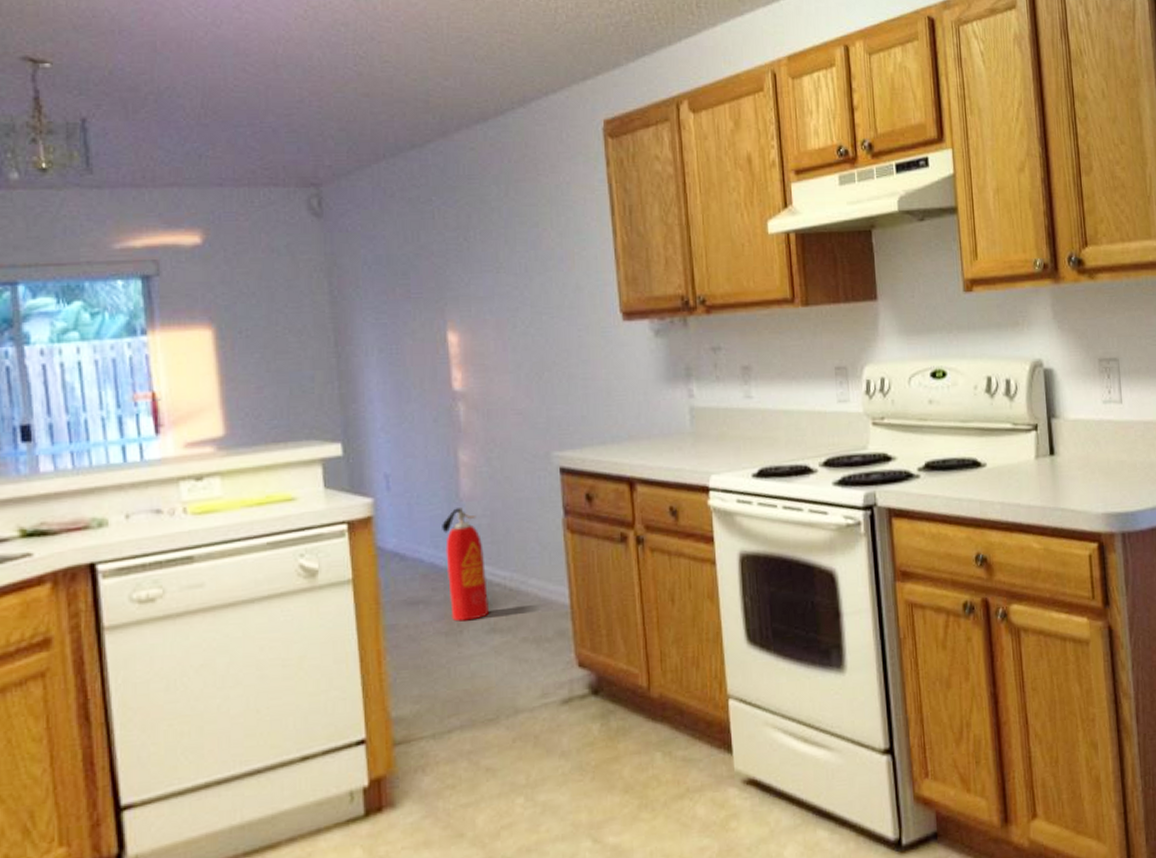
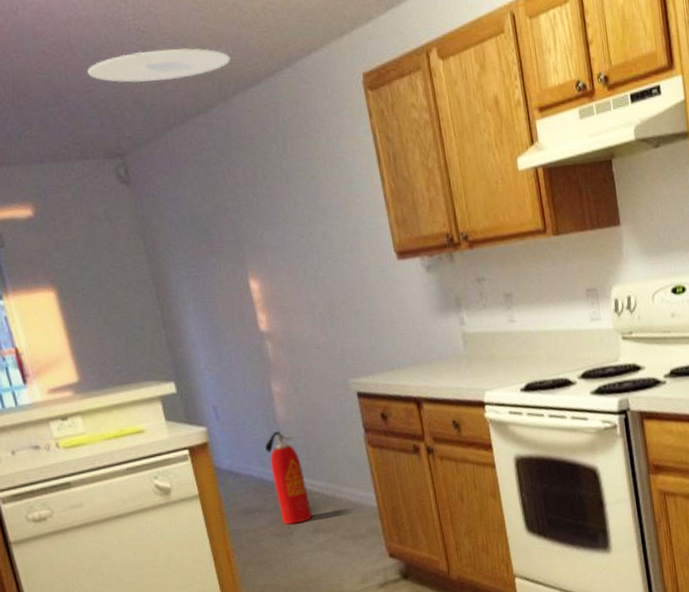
ceiling light: none [291,77,457,110] -> present [87,47,231,83]

